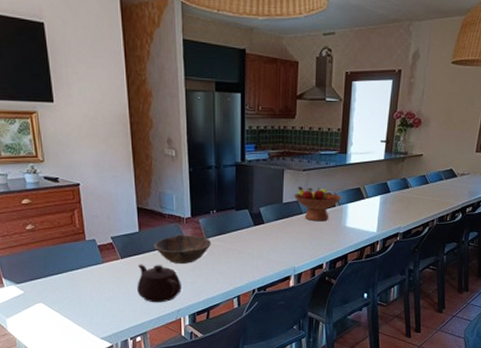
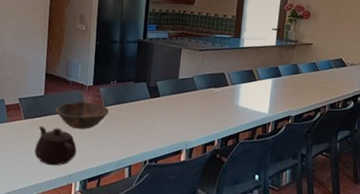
fruit bowl: present [293,186,342,222] -> none [189,64,235,99]

